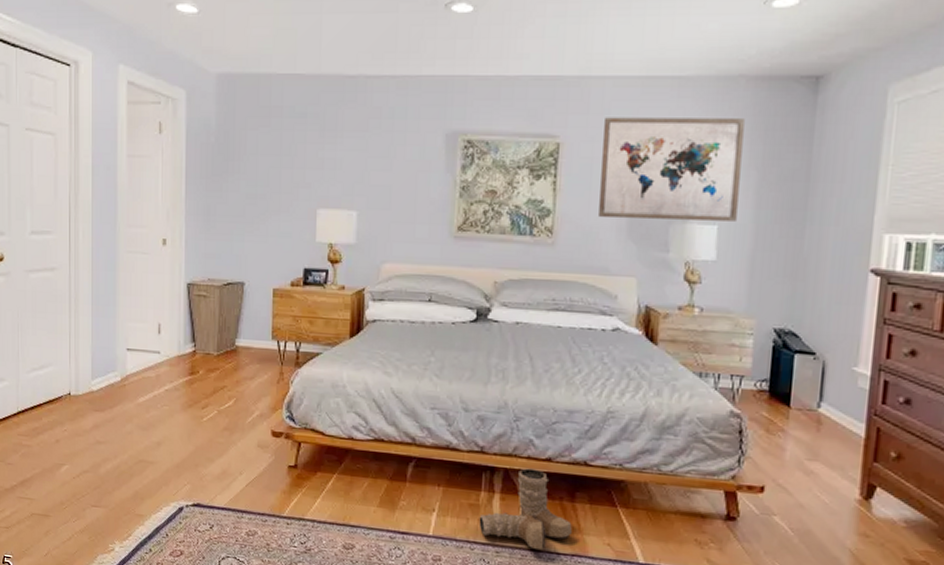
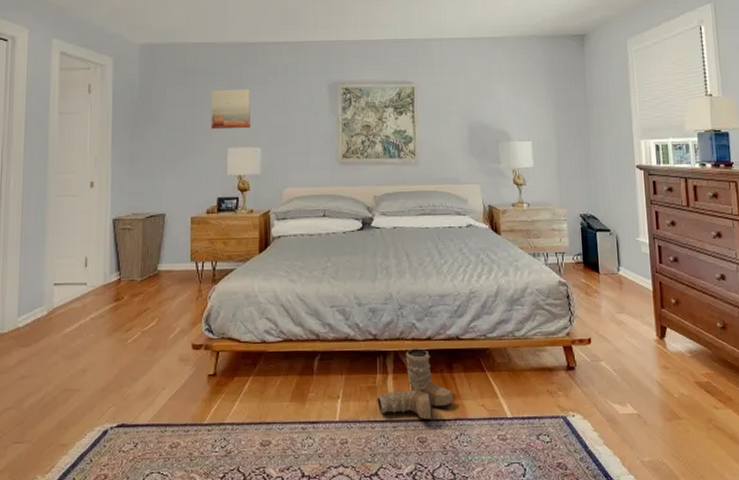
wall art: none [298,136,347,187] -> present [211,90,250,130]
wall art: present [599,117,745,221] -> none [445,65,544,141]

